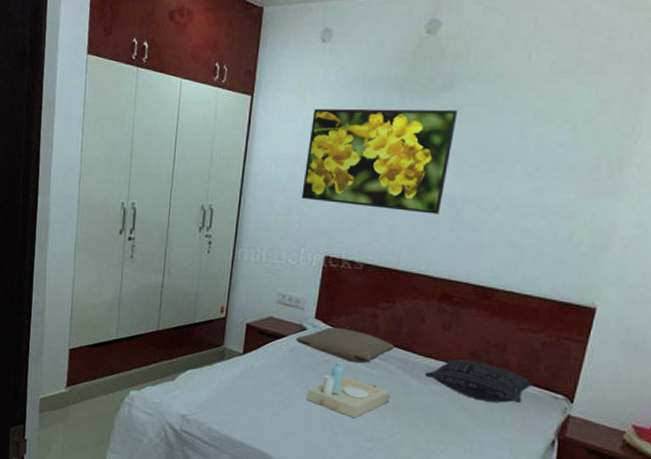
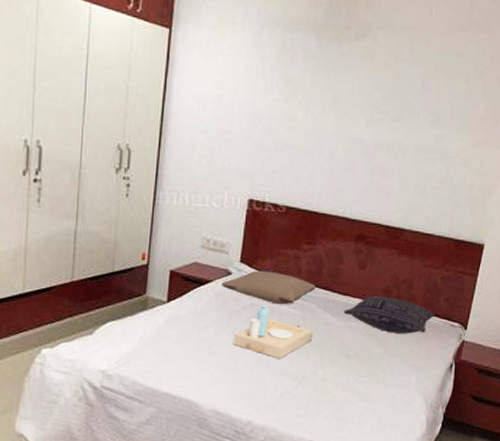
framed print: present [301,108,458,214] -> none [224,47,370,159]

